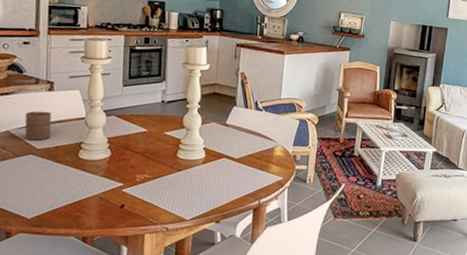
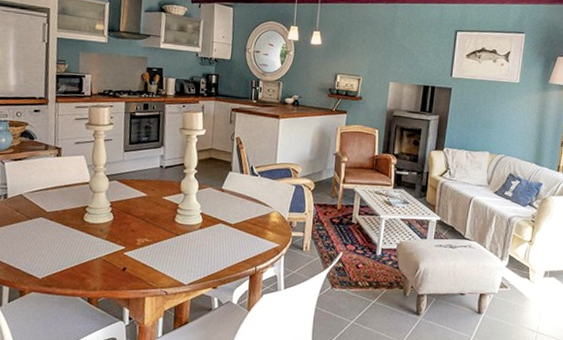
cup: present [24,111,52,141] -> none [36,175,60,204]

